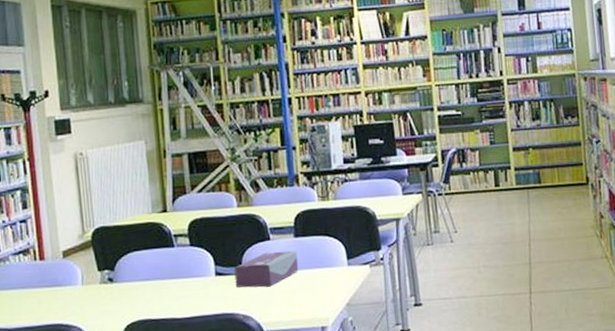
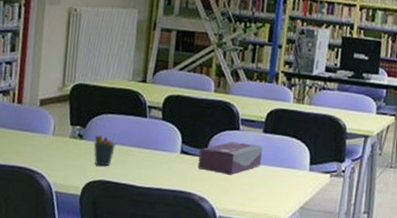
pen holder: none [125,269,148,306] -> present [93,133,117,167]

